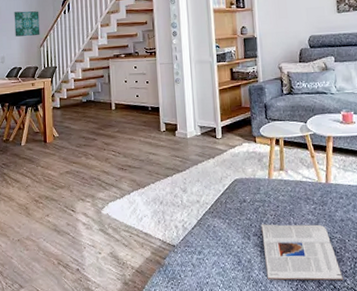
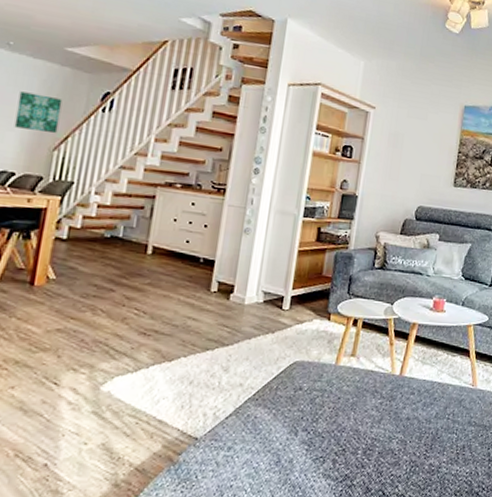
magazine: present [261,224,343,281] -> none [307,418,396,486]

